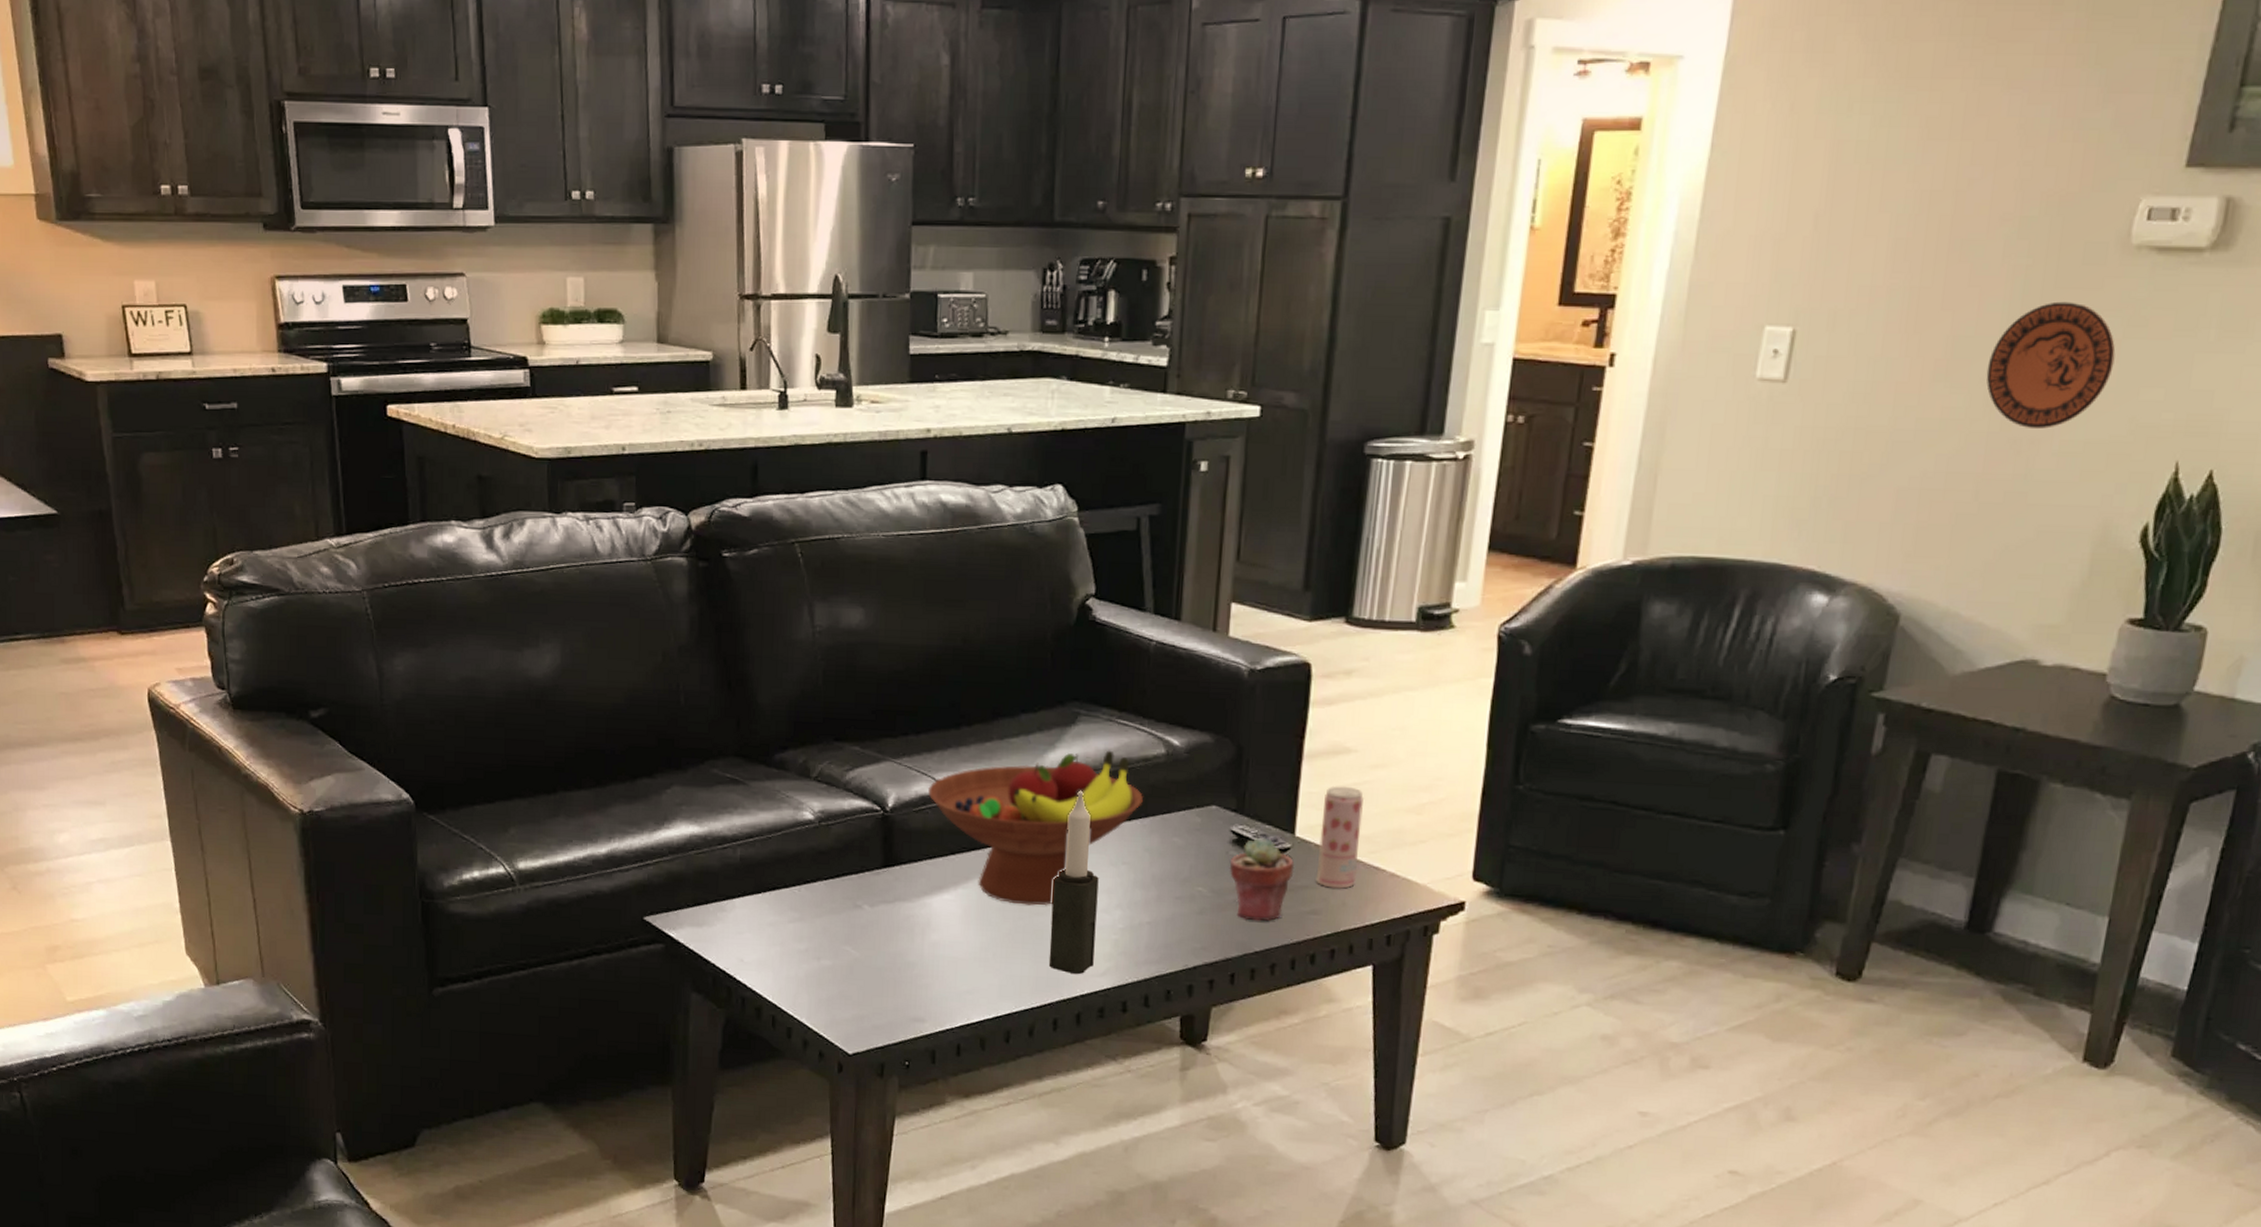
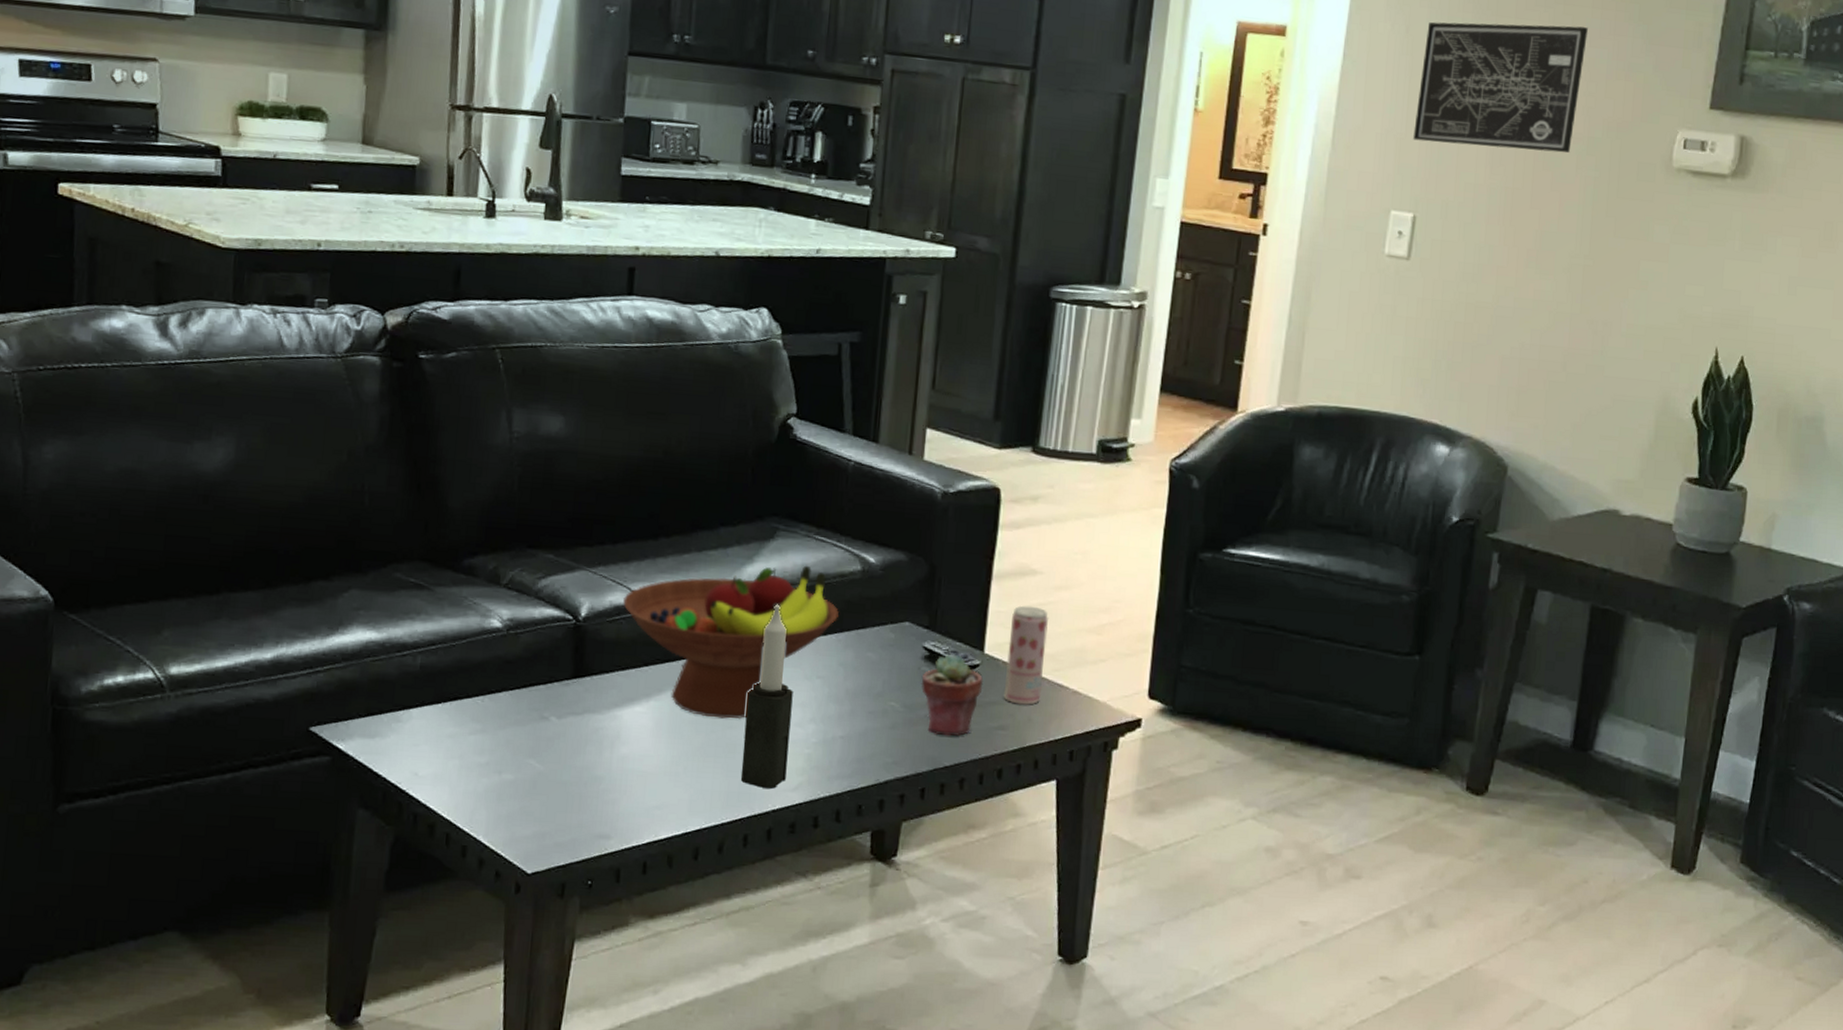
wall art: none [1795,80,2027,241] -> present [1413,22,1588,153]
decorative plate: present [1986,301,2116,429] -> none [1567,209,1666,314]

